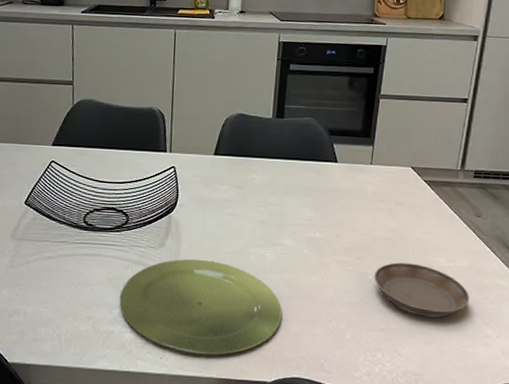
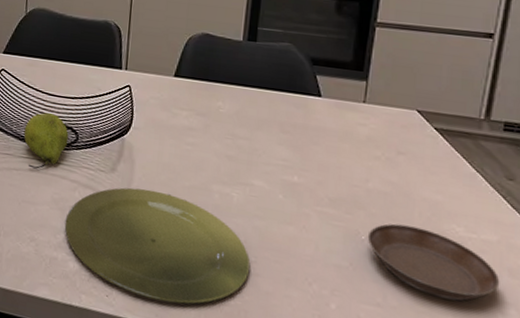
fruit: none [76,199,120,253] -> present [24,112,69,169]

